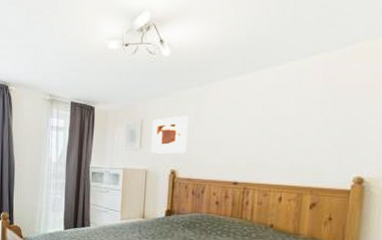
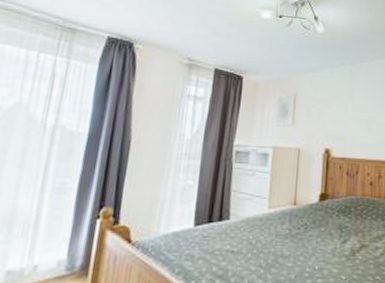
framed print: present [151,116,189,154] -> none [304,92,342,132]

